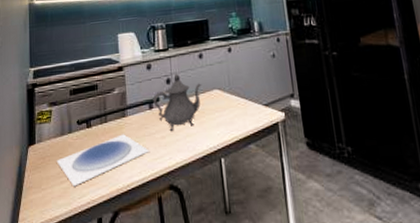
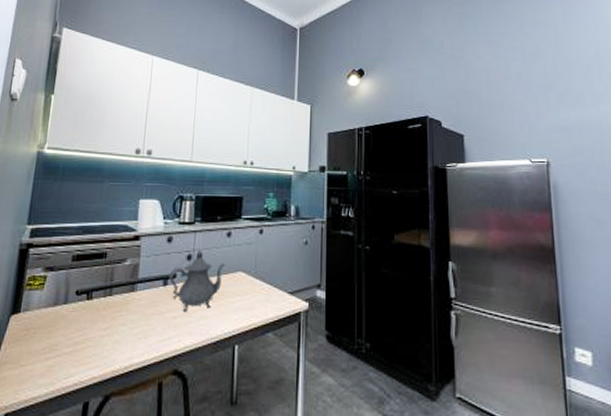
plate: present [56,134,150,187] -> none [43,310,157,365]

